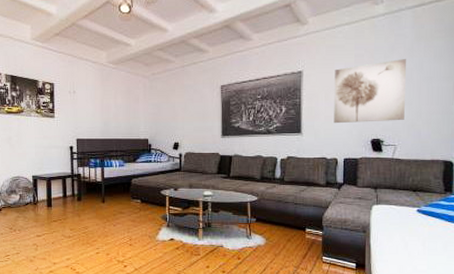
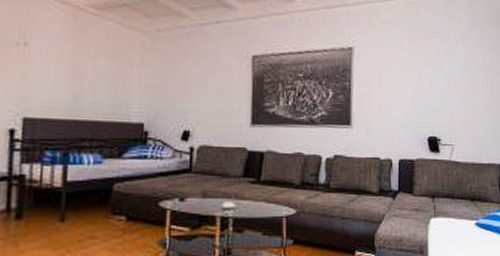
wall art: present [334,59,406,124] -> none [388,45,461,117]

